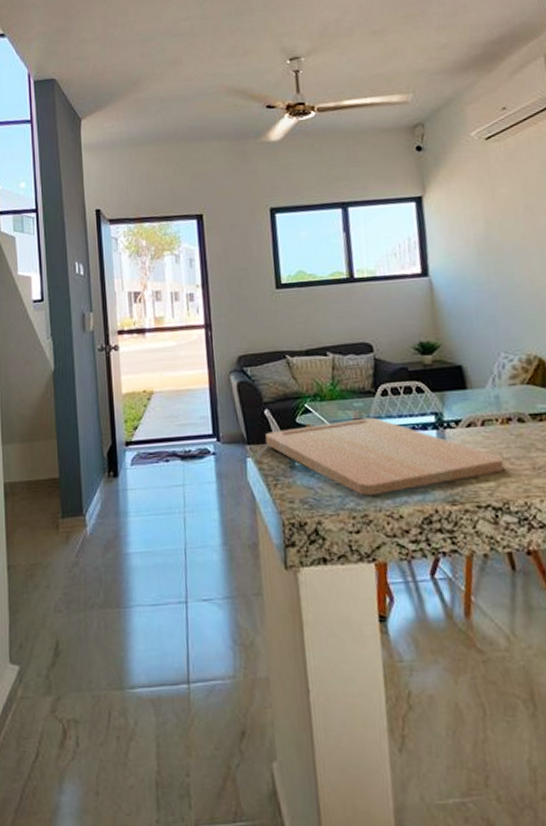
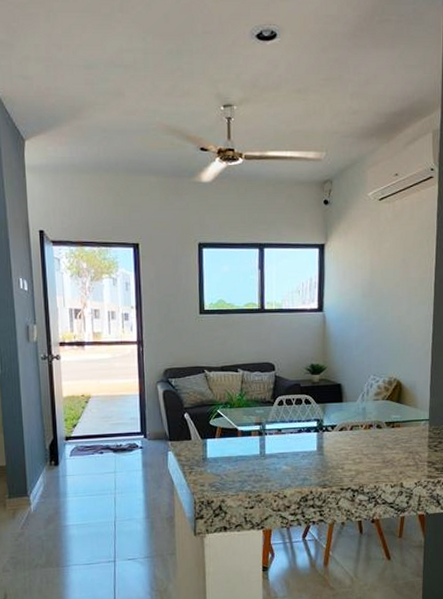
cutting board: present [265,417,505,495] -> none [184,422,363,481]

